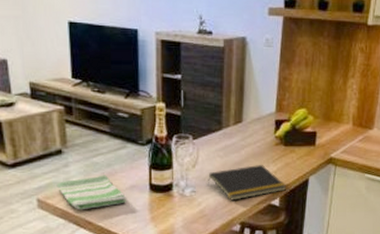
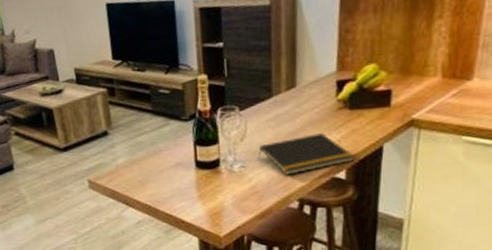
dish towel: present [56,175,127,210] -> none [104,153,173,190]

